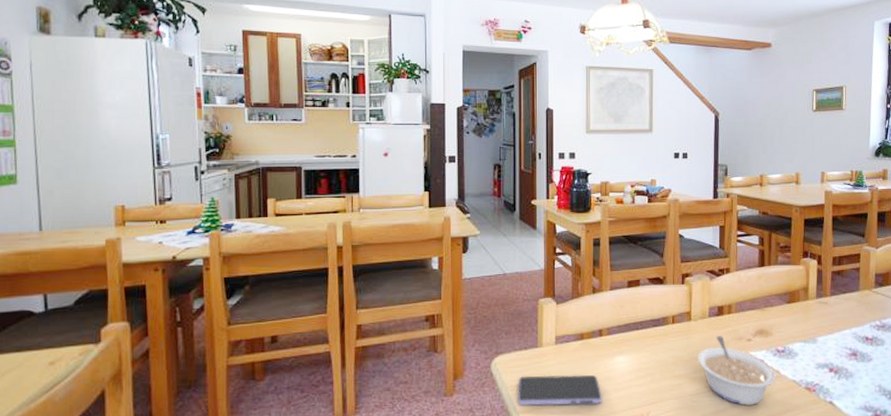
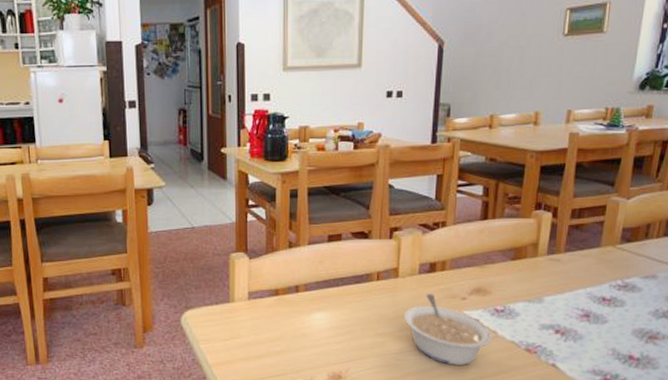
smartphone: present [518,375,602,406] -> none [209,330,298,360]

